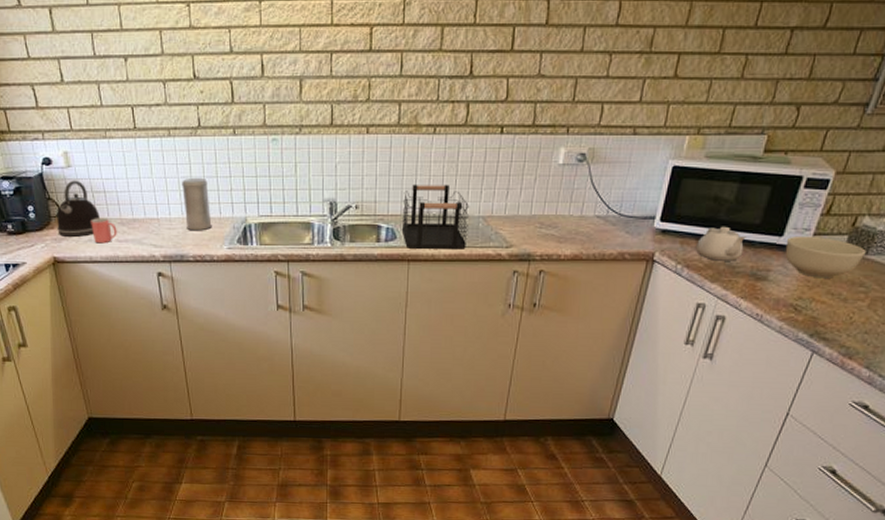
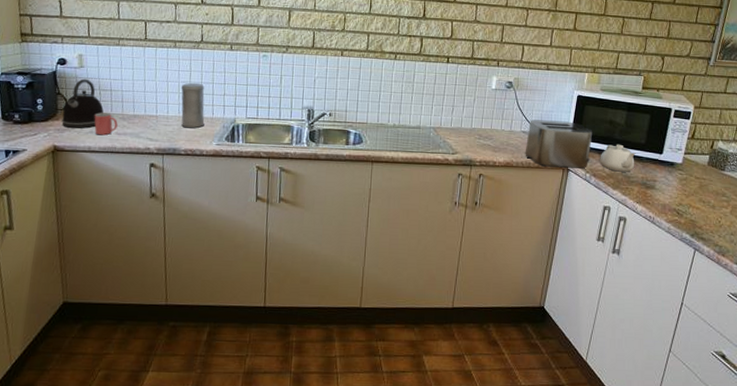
dish rack: present [401,184,470,251] -> none [367,98,423,155]
toaster: none [598,200,690,260] -> present [525,119,593,170]
bowl: present [784,235,866,278] -> none [665,154,723,189]

